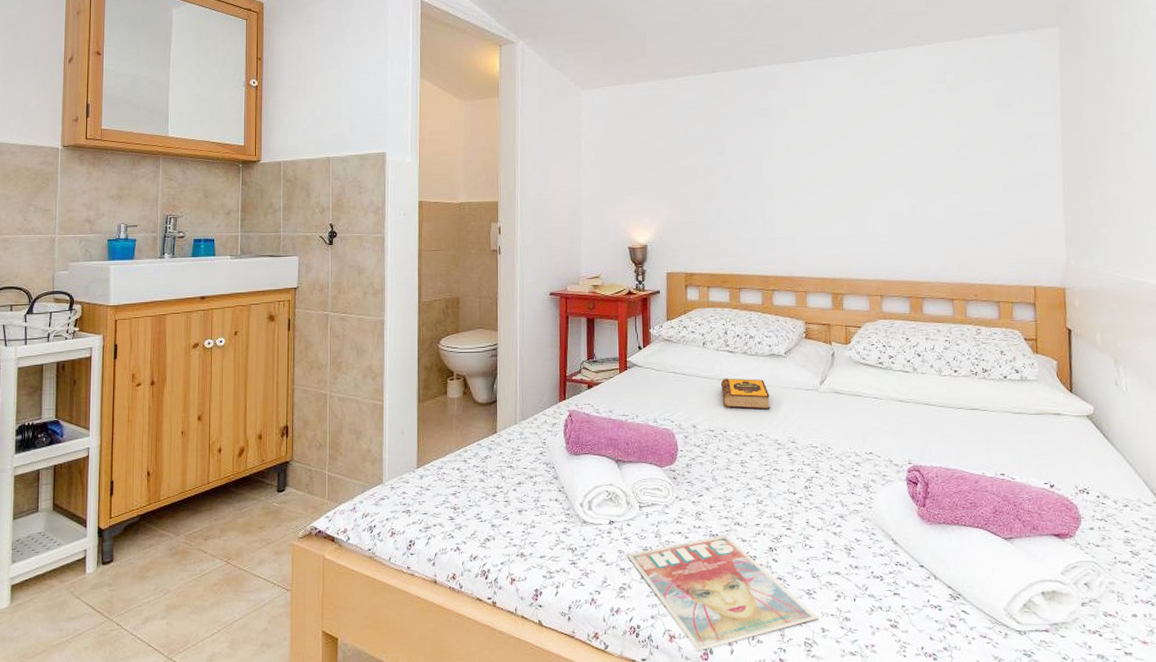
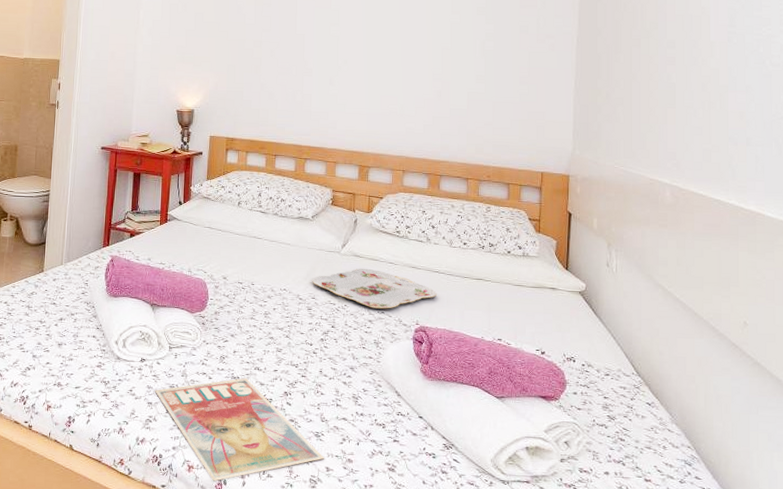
hardback book: present [720,378,770,410] -> none [251,236,295,267]
serving tray: none [790,405,929,449] -> present [312,268,437,309]

